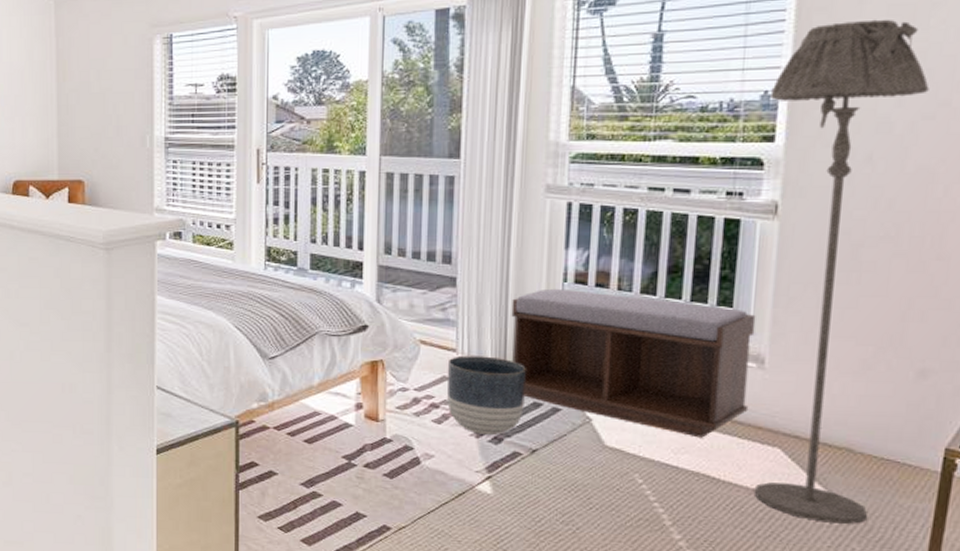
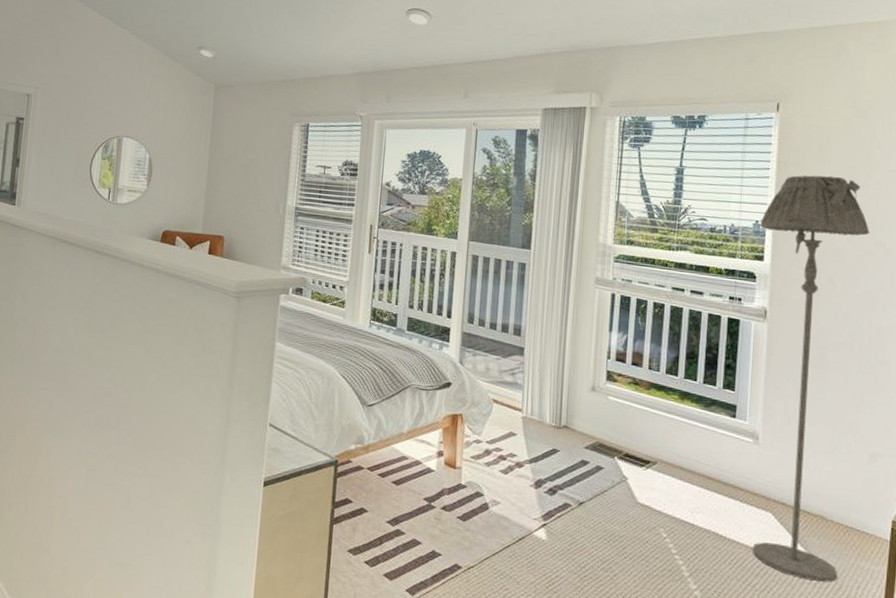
planter: present [447,355,526,436] -> none [513,415,577,488]
bench: present [511,288,756,438] -> none [566,363,752,500]

